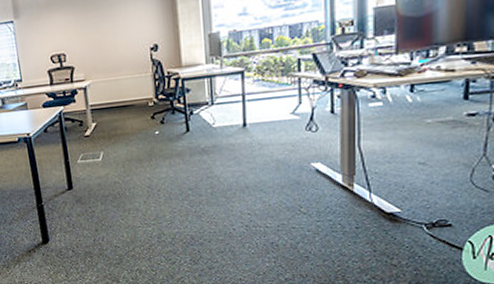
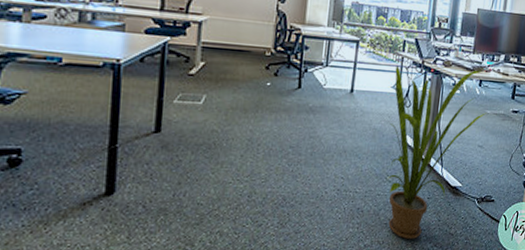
house plant: none [292,72,428,272] -> present [388,65,488,239]

